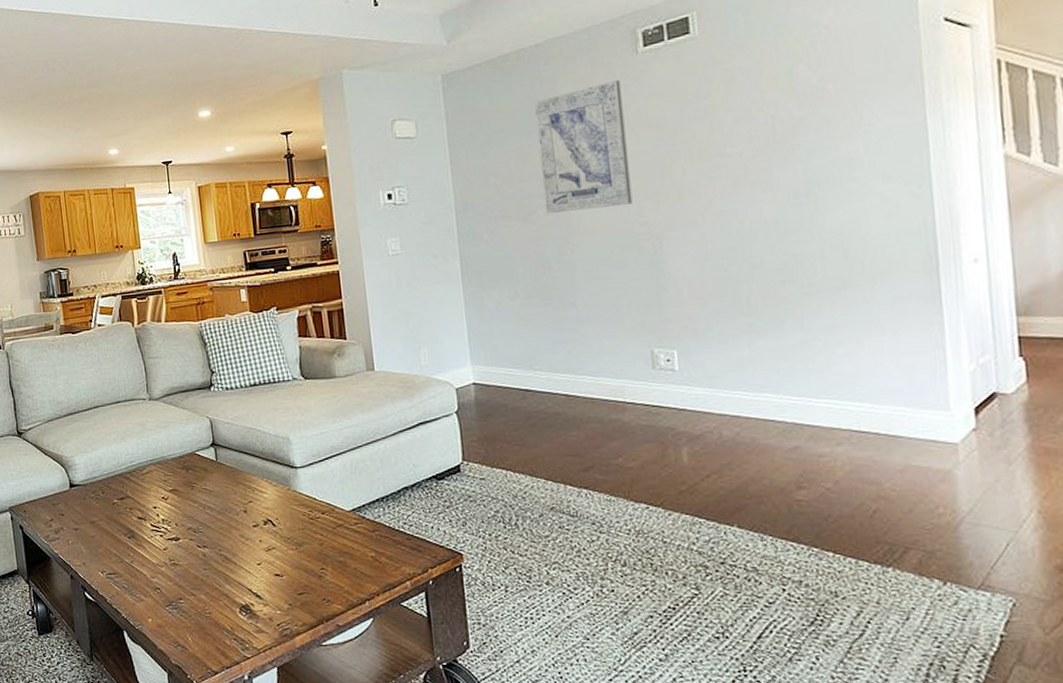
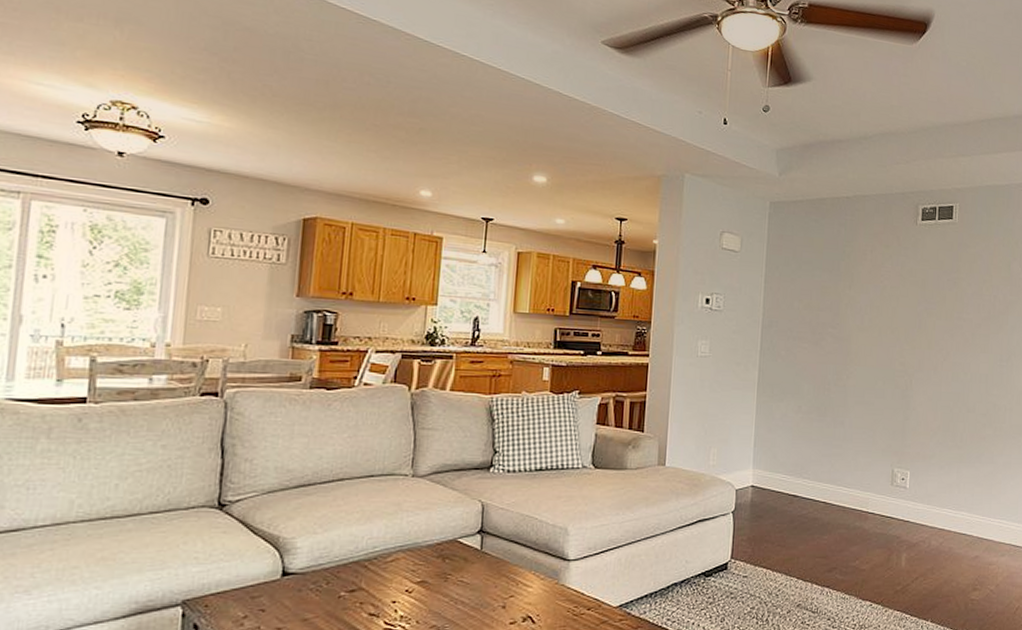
wall art: present [534,80,633,213] -> none [833,241,902,345]

